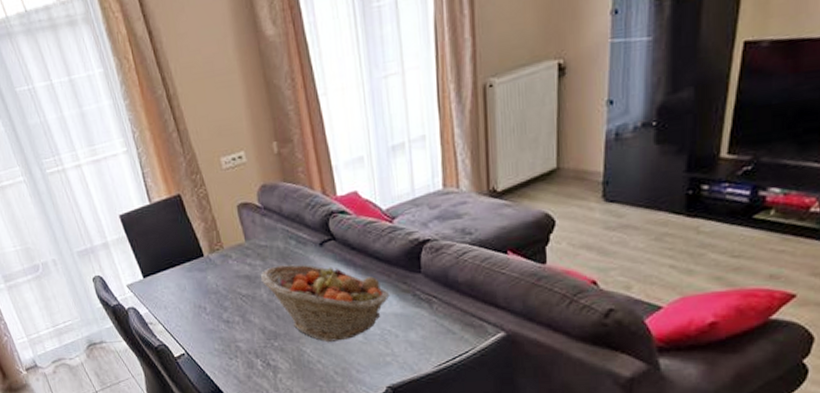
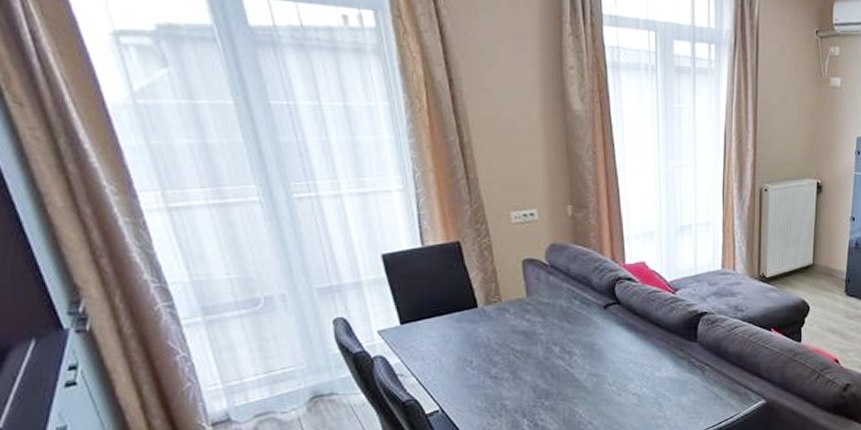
fruit basket: present [261,264,390,342] -> none [539,324,667,403]

